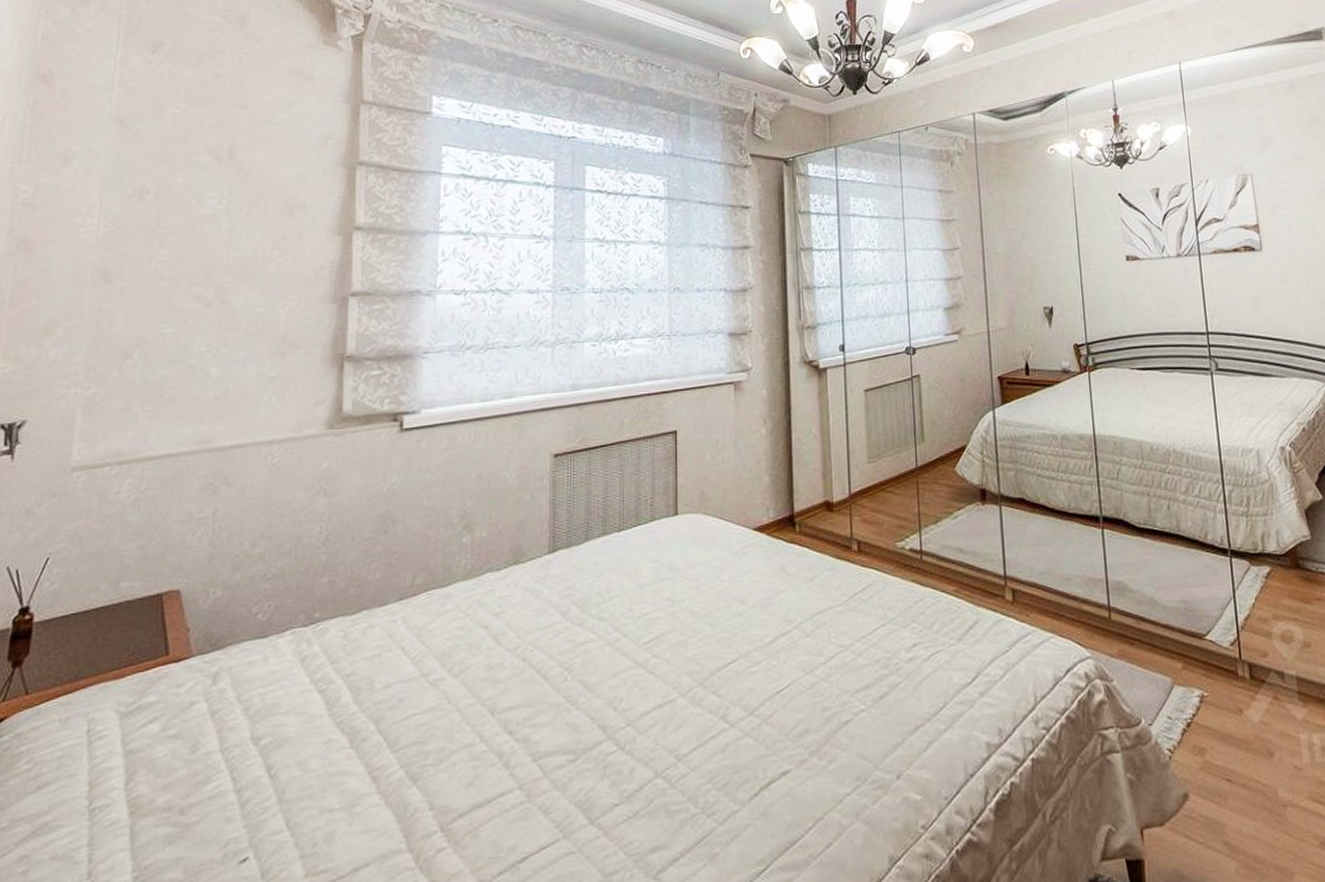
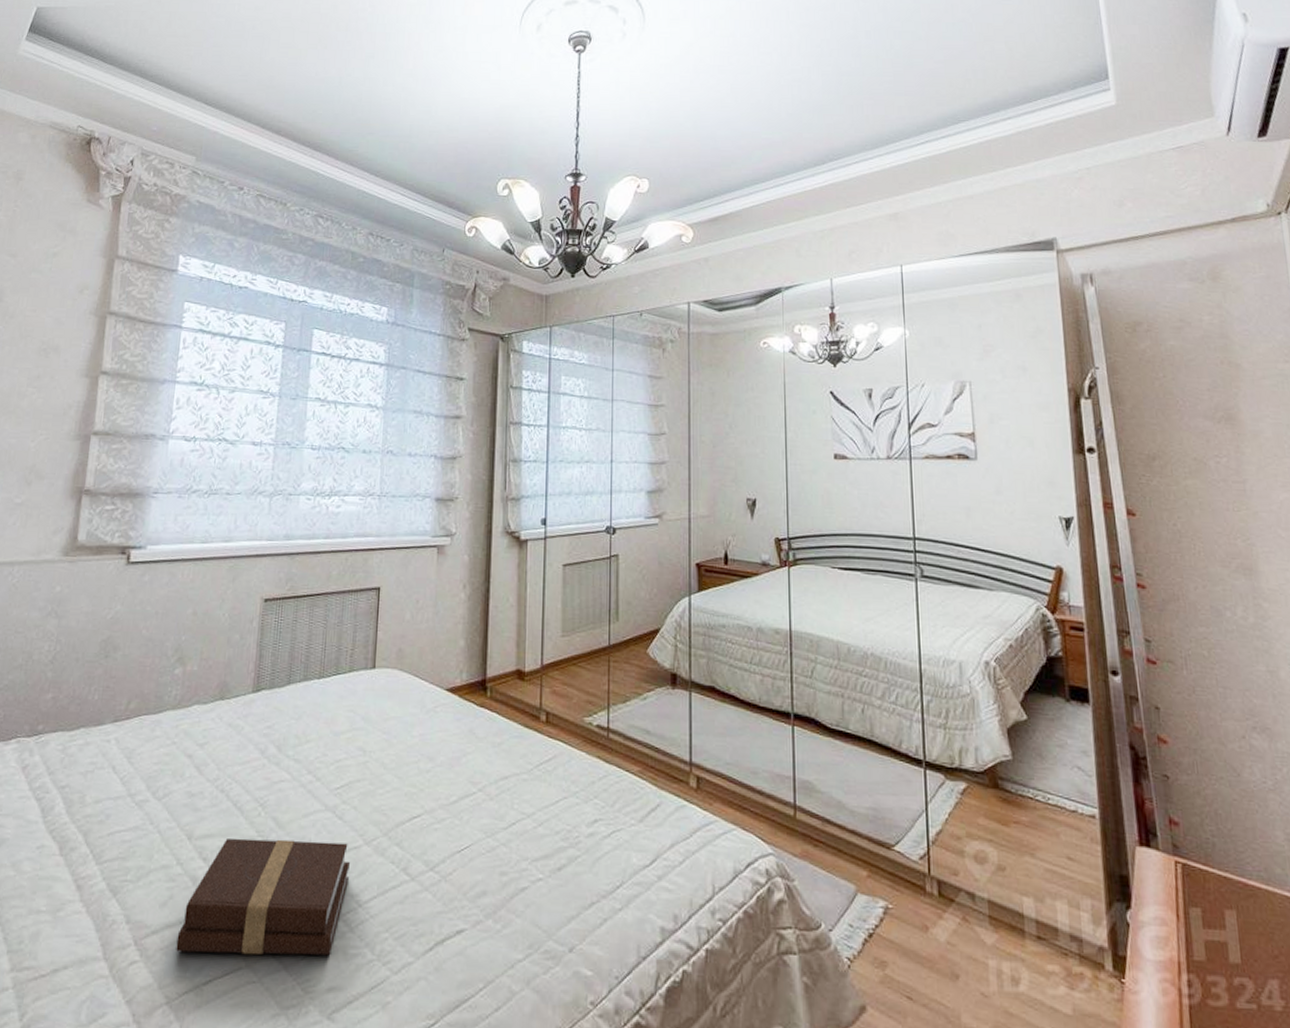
book: none [486,698,666,832] -> present [176,838,350,956]

